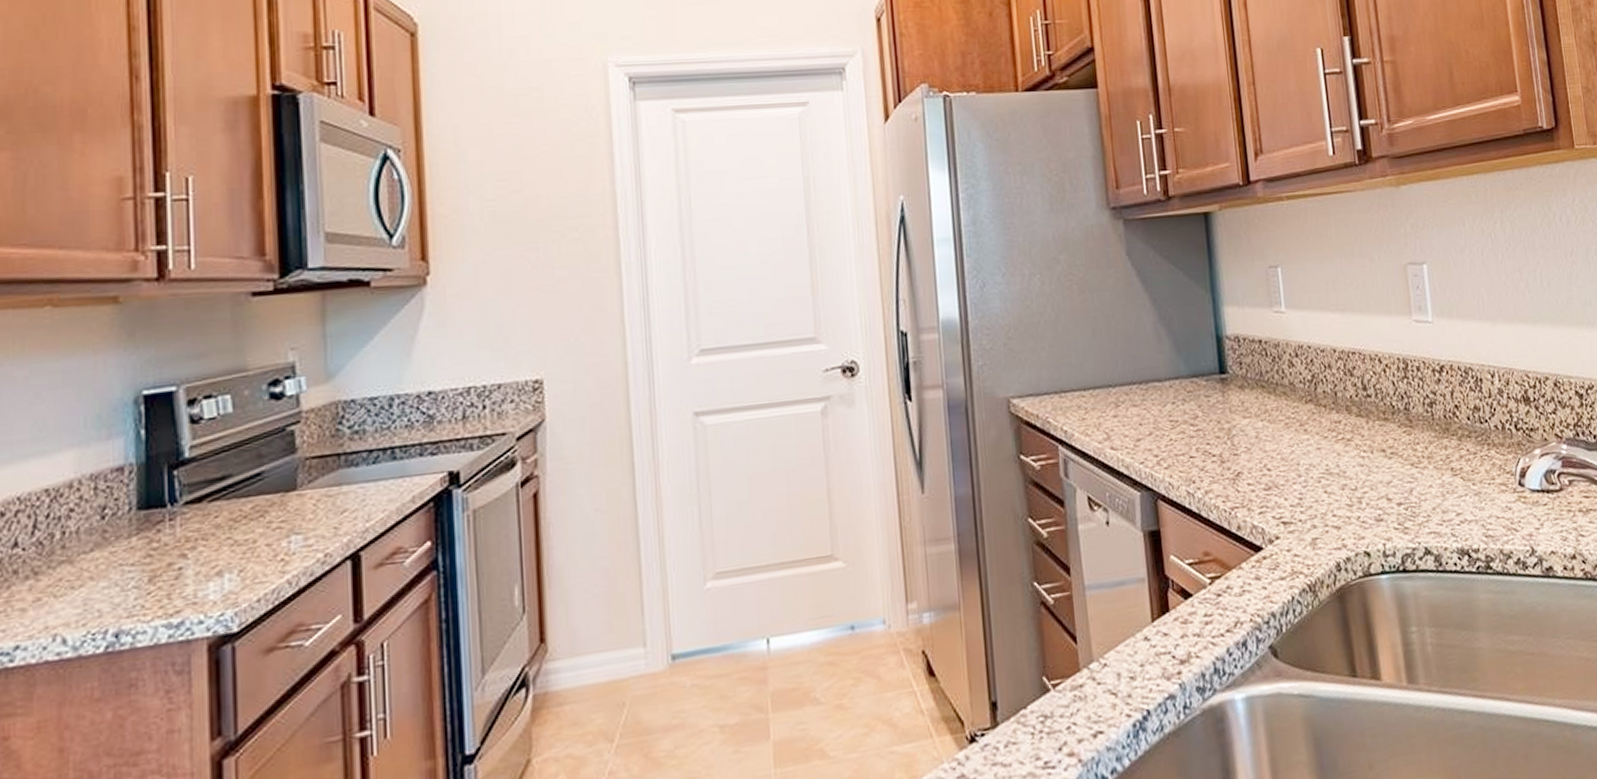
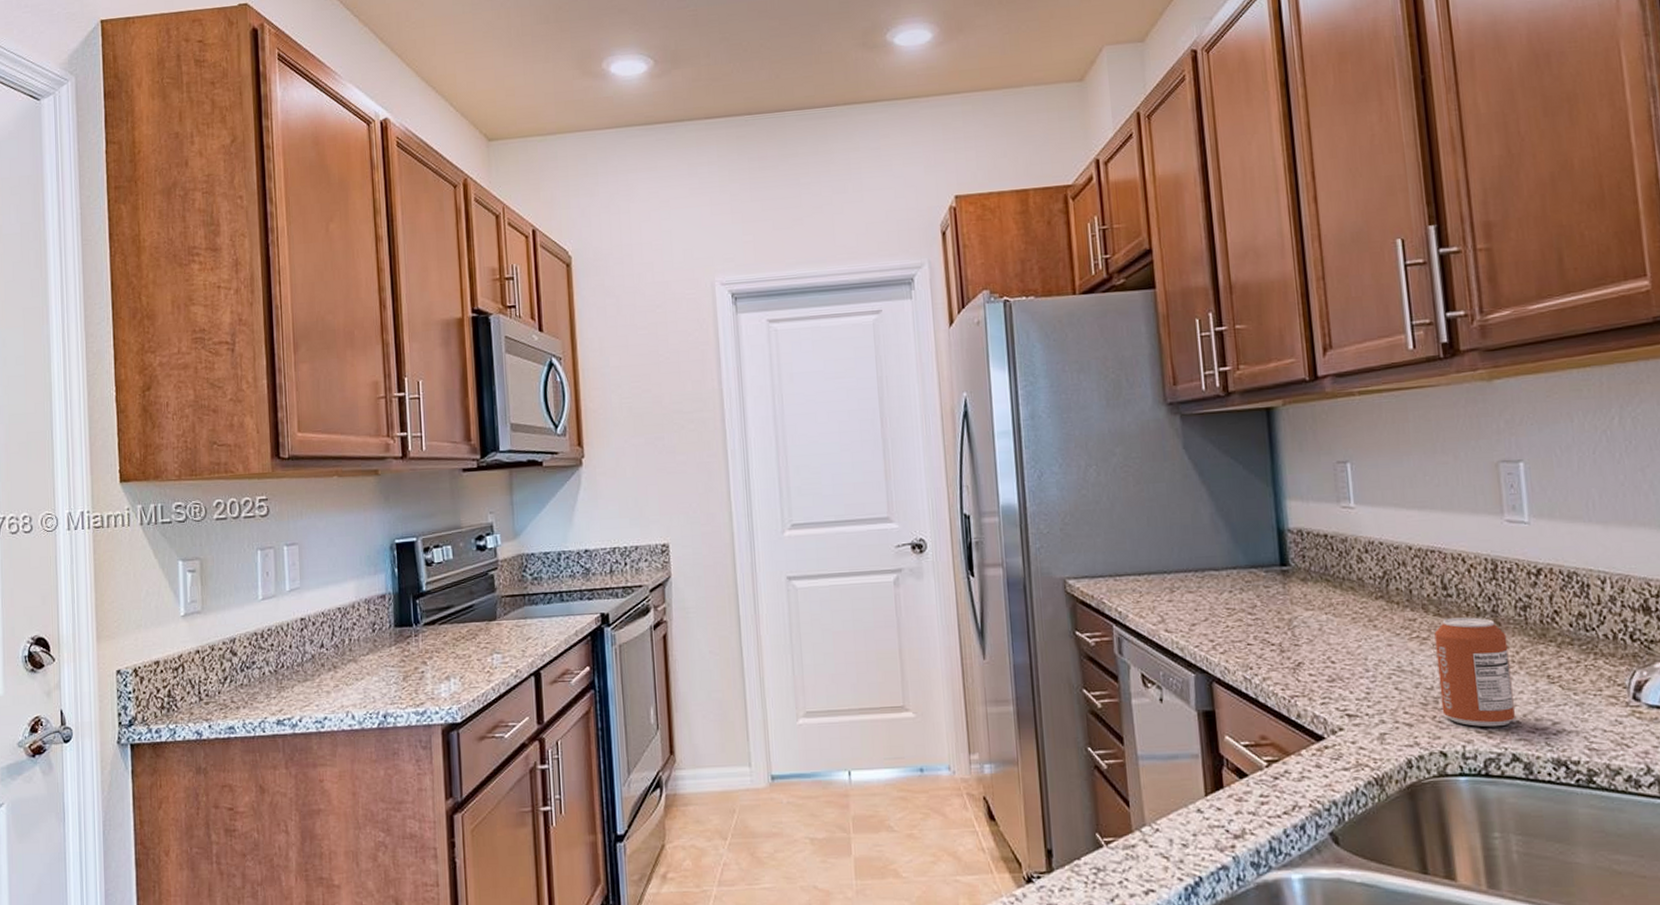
can: none [1357,416,1426,524] -> present [1434,617,1515,727]

